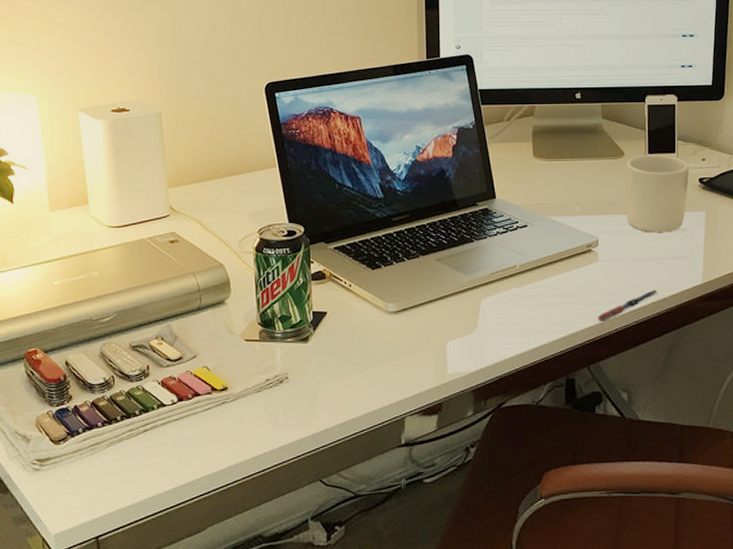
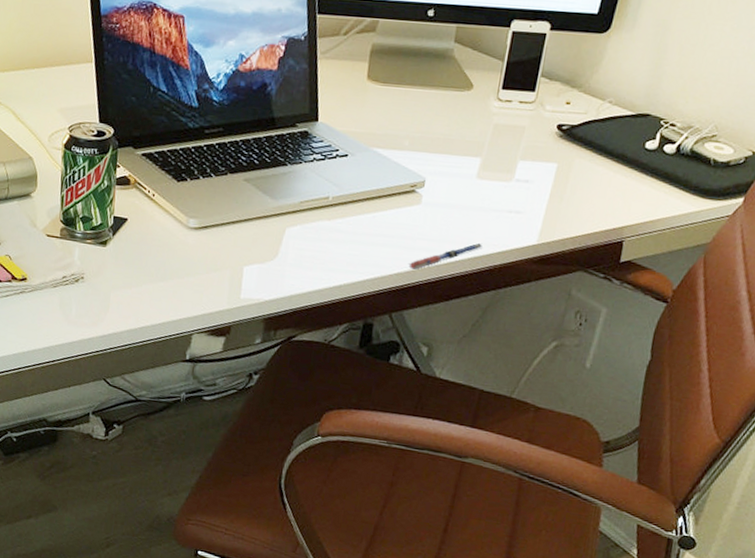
mug: present [625,154,690,232] -> none [462,89,549,182]

